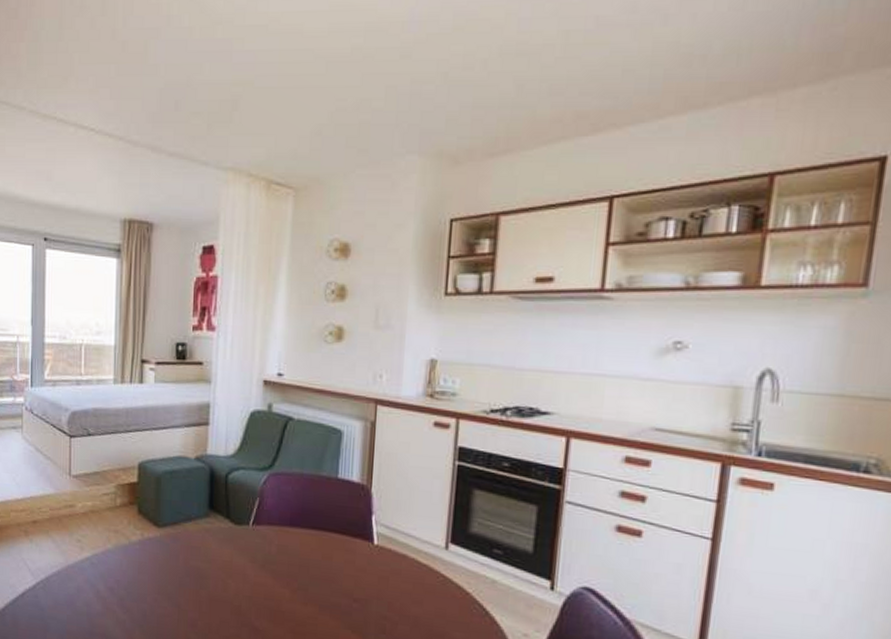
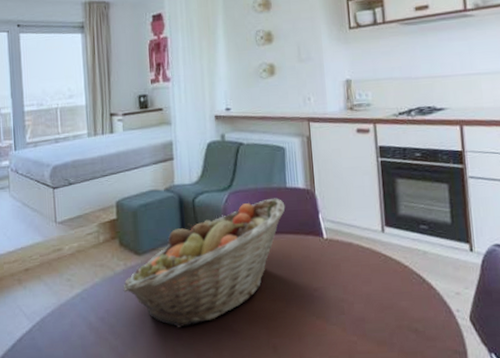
fruit basket: none [137,488,334,615] -> present [123,198,286,328]

